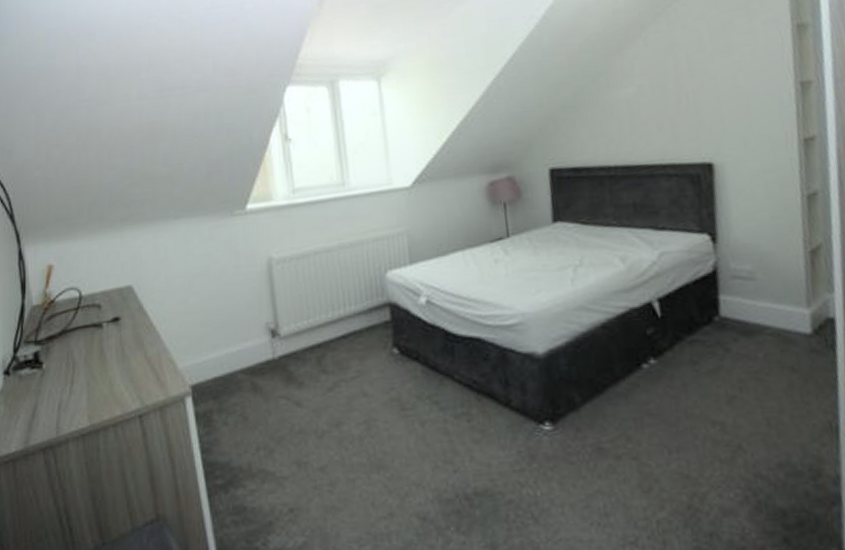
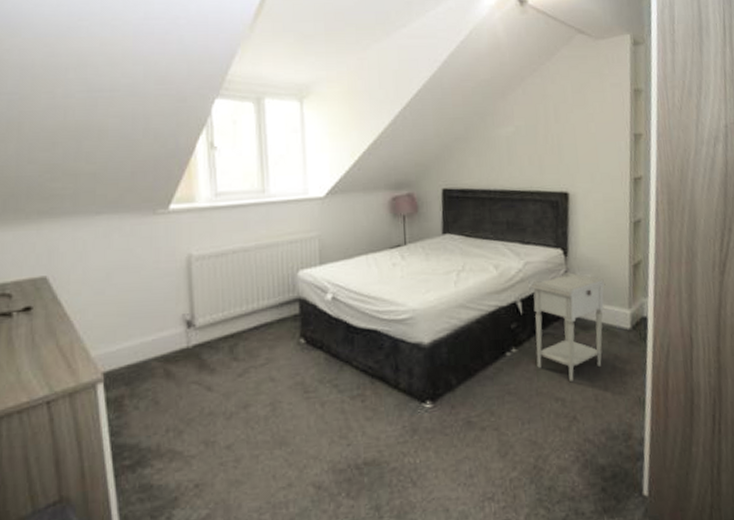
nightstand: none [669,263,773,401] -> present [530,272,606,381]

